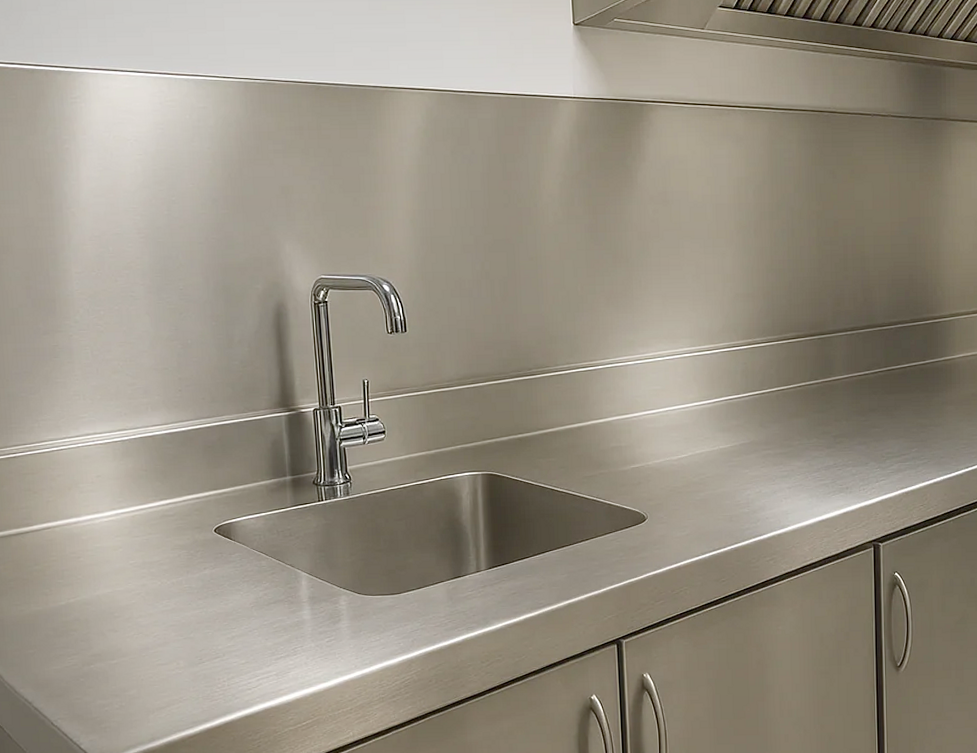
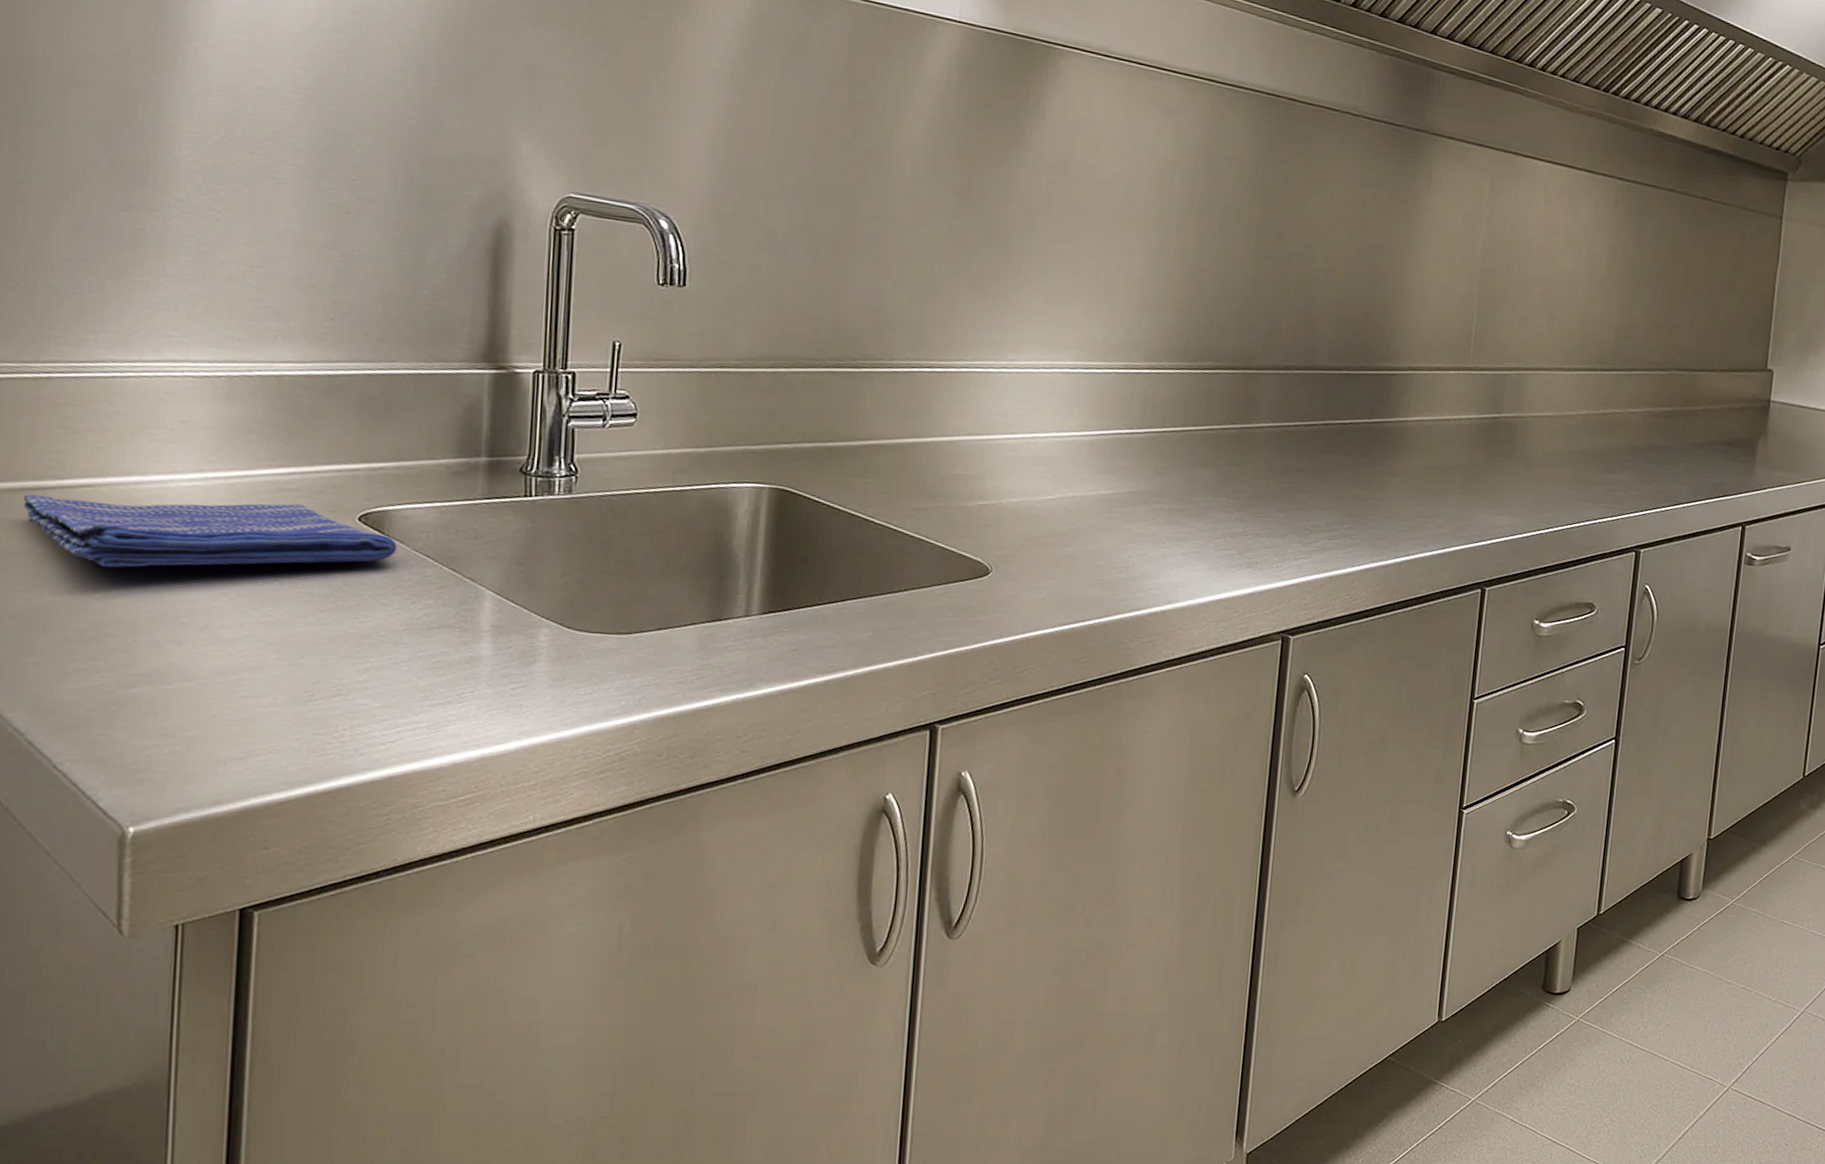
dish towel: none [11,525,241,583] -> present [24,494,397,568]

